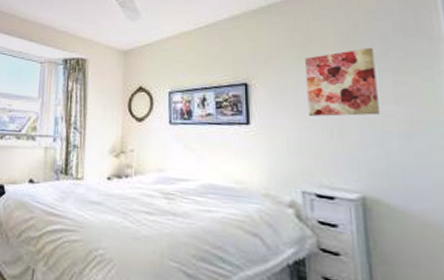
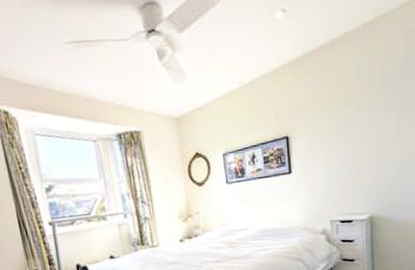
wall art: present [305,47,379,117] -> none [333,90,385,158]

